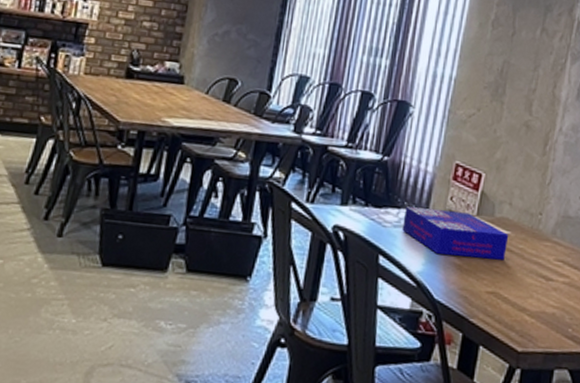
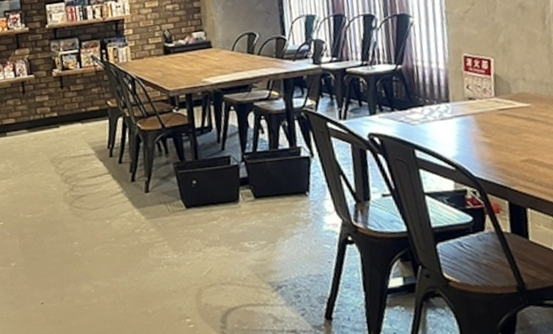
board game: present [402,206,509,260] -> none [428,96,531,137]

